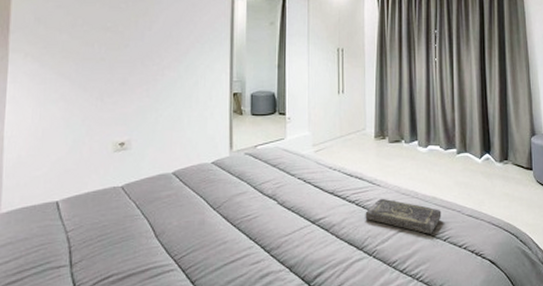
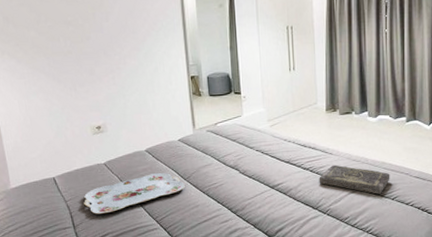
serving tray: none [88,199,213,250] -> present [84,172,185,214]

